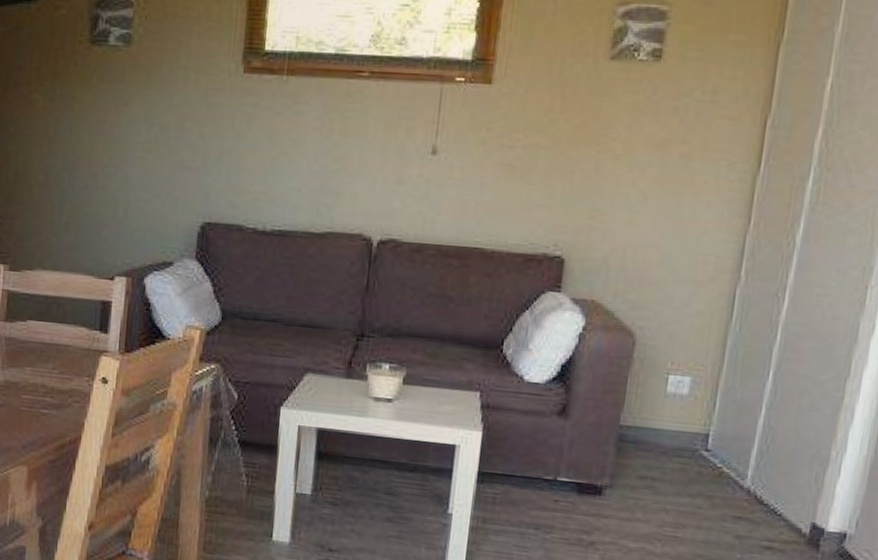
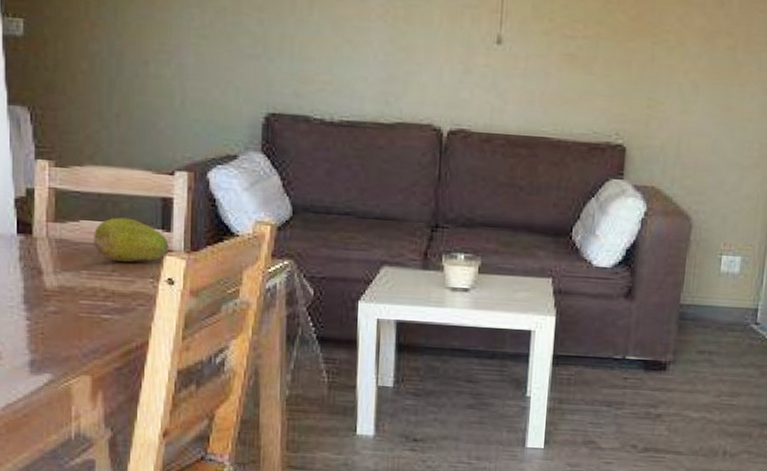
fruit: none [37,318,105,361] -> present [93,217,169,263]

